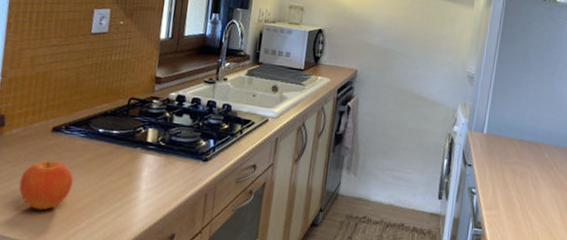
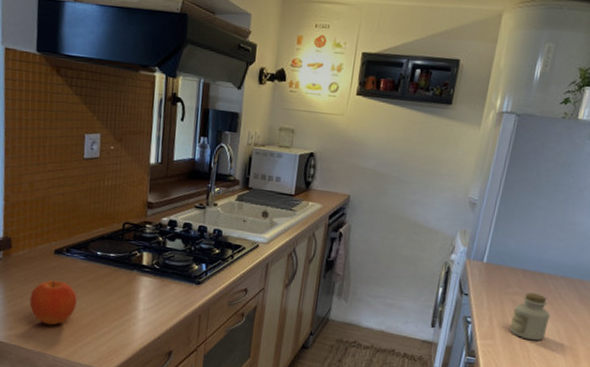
jar: none [512,162,548,210] -> present [510,292,550,341]

